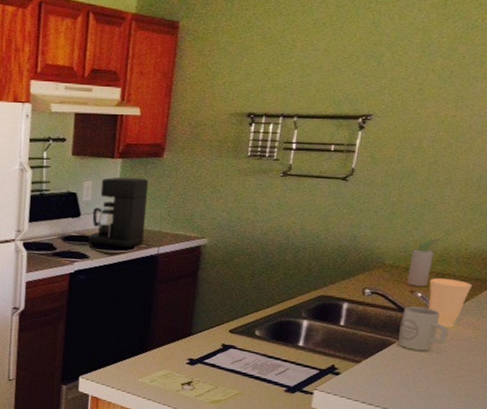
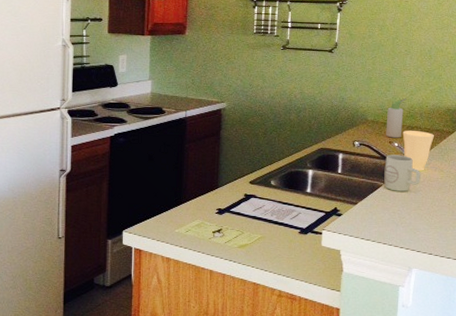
coffee maker: present [89,177,149,248] -> none [126,51,175,113]

